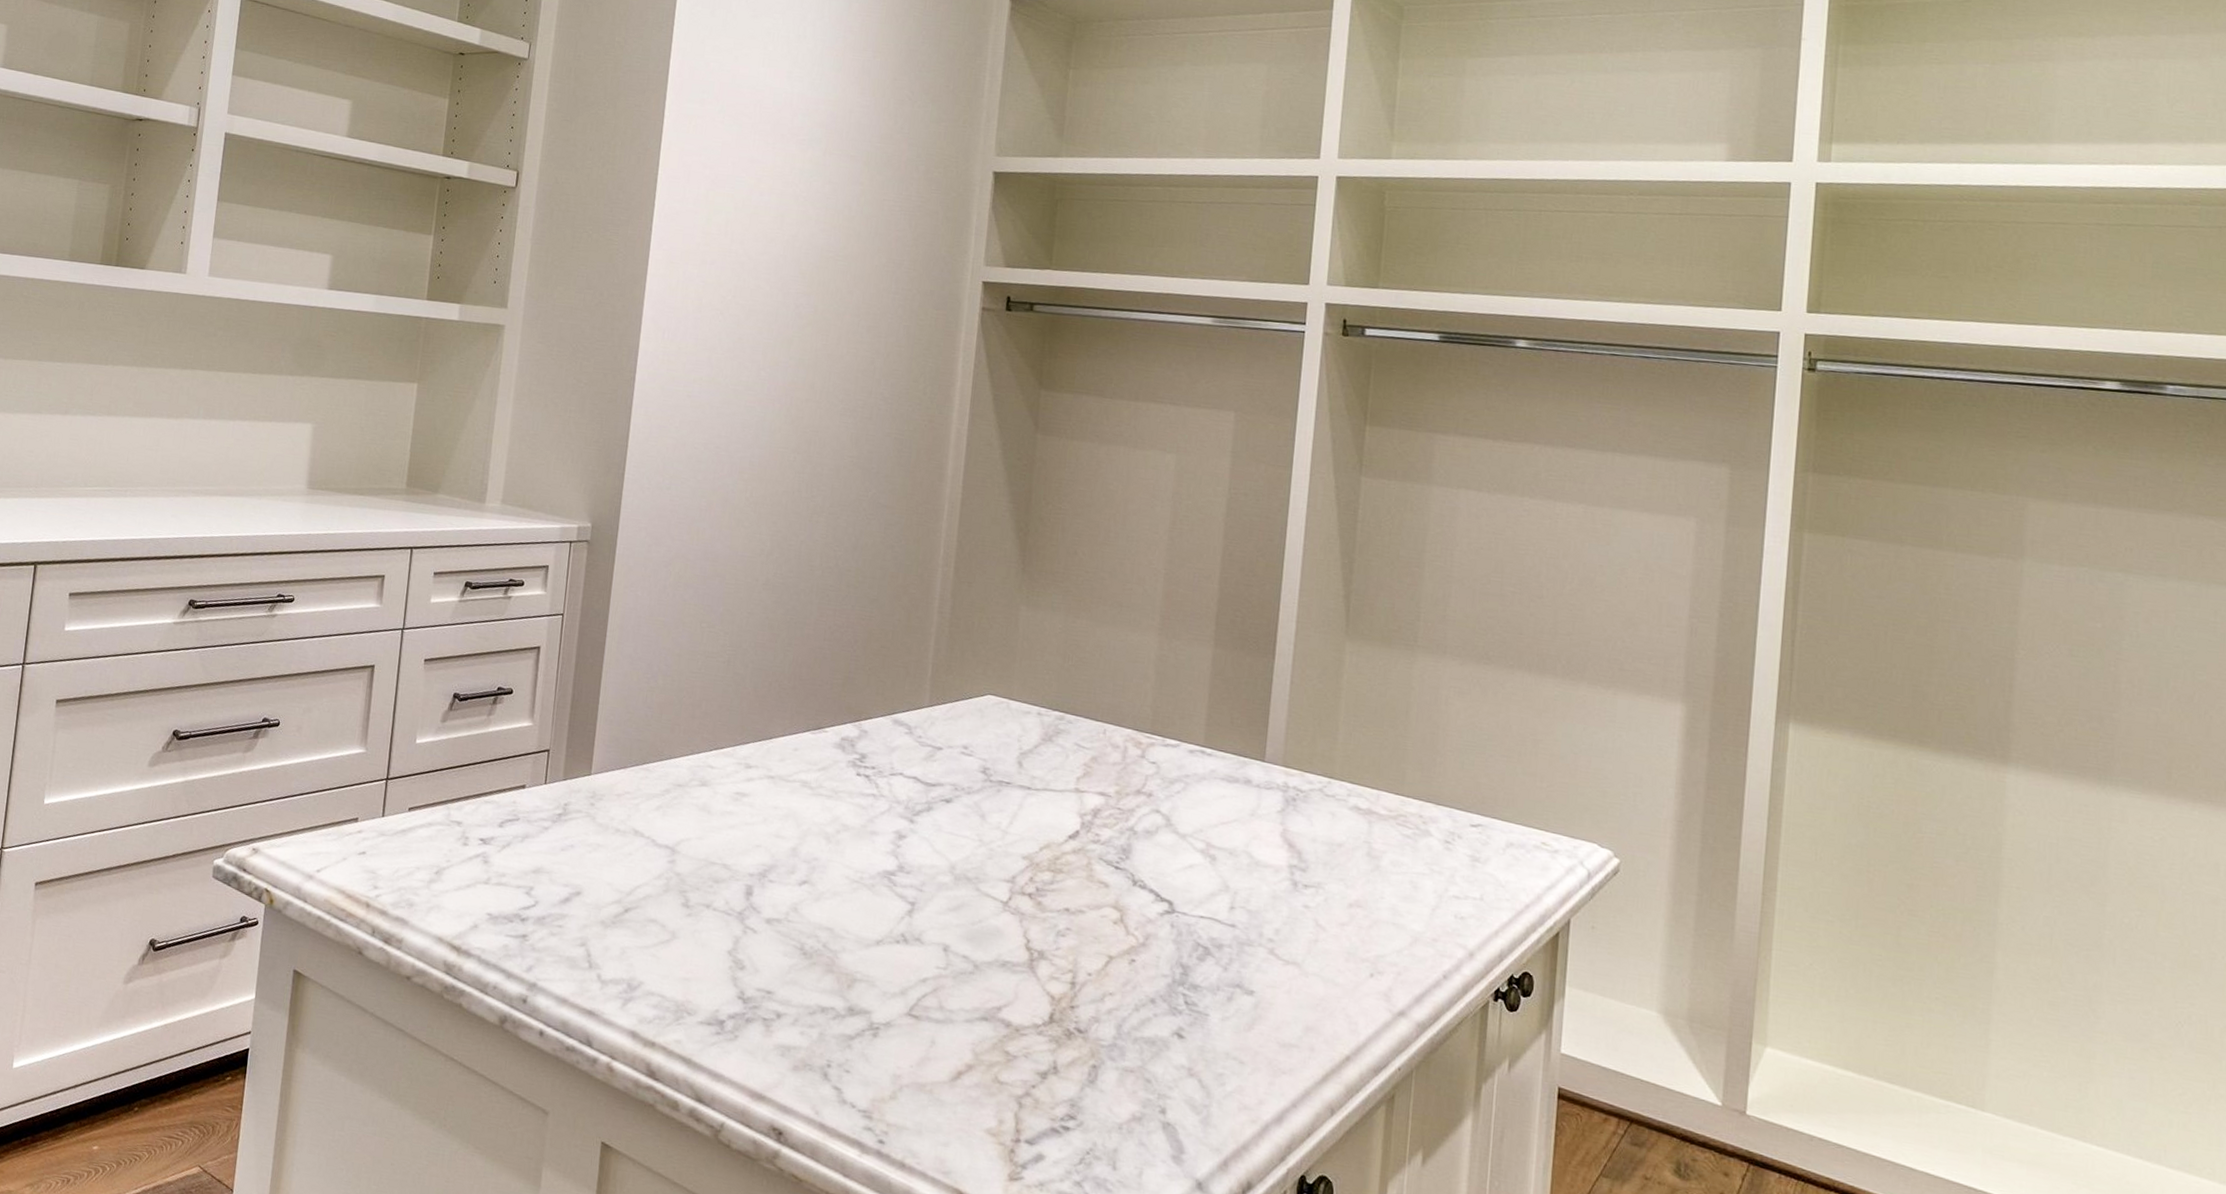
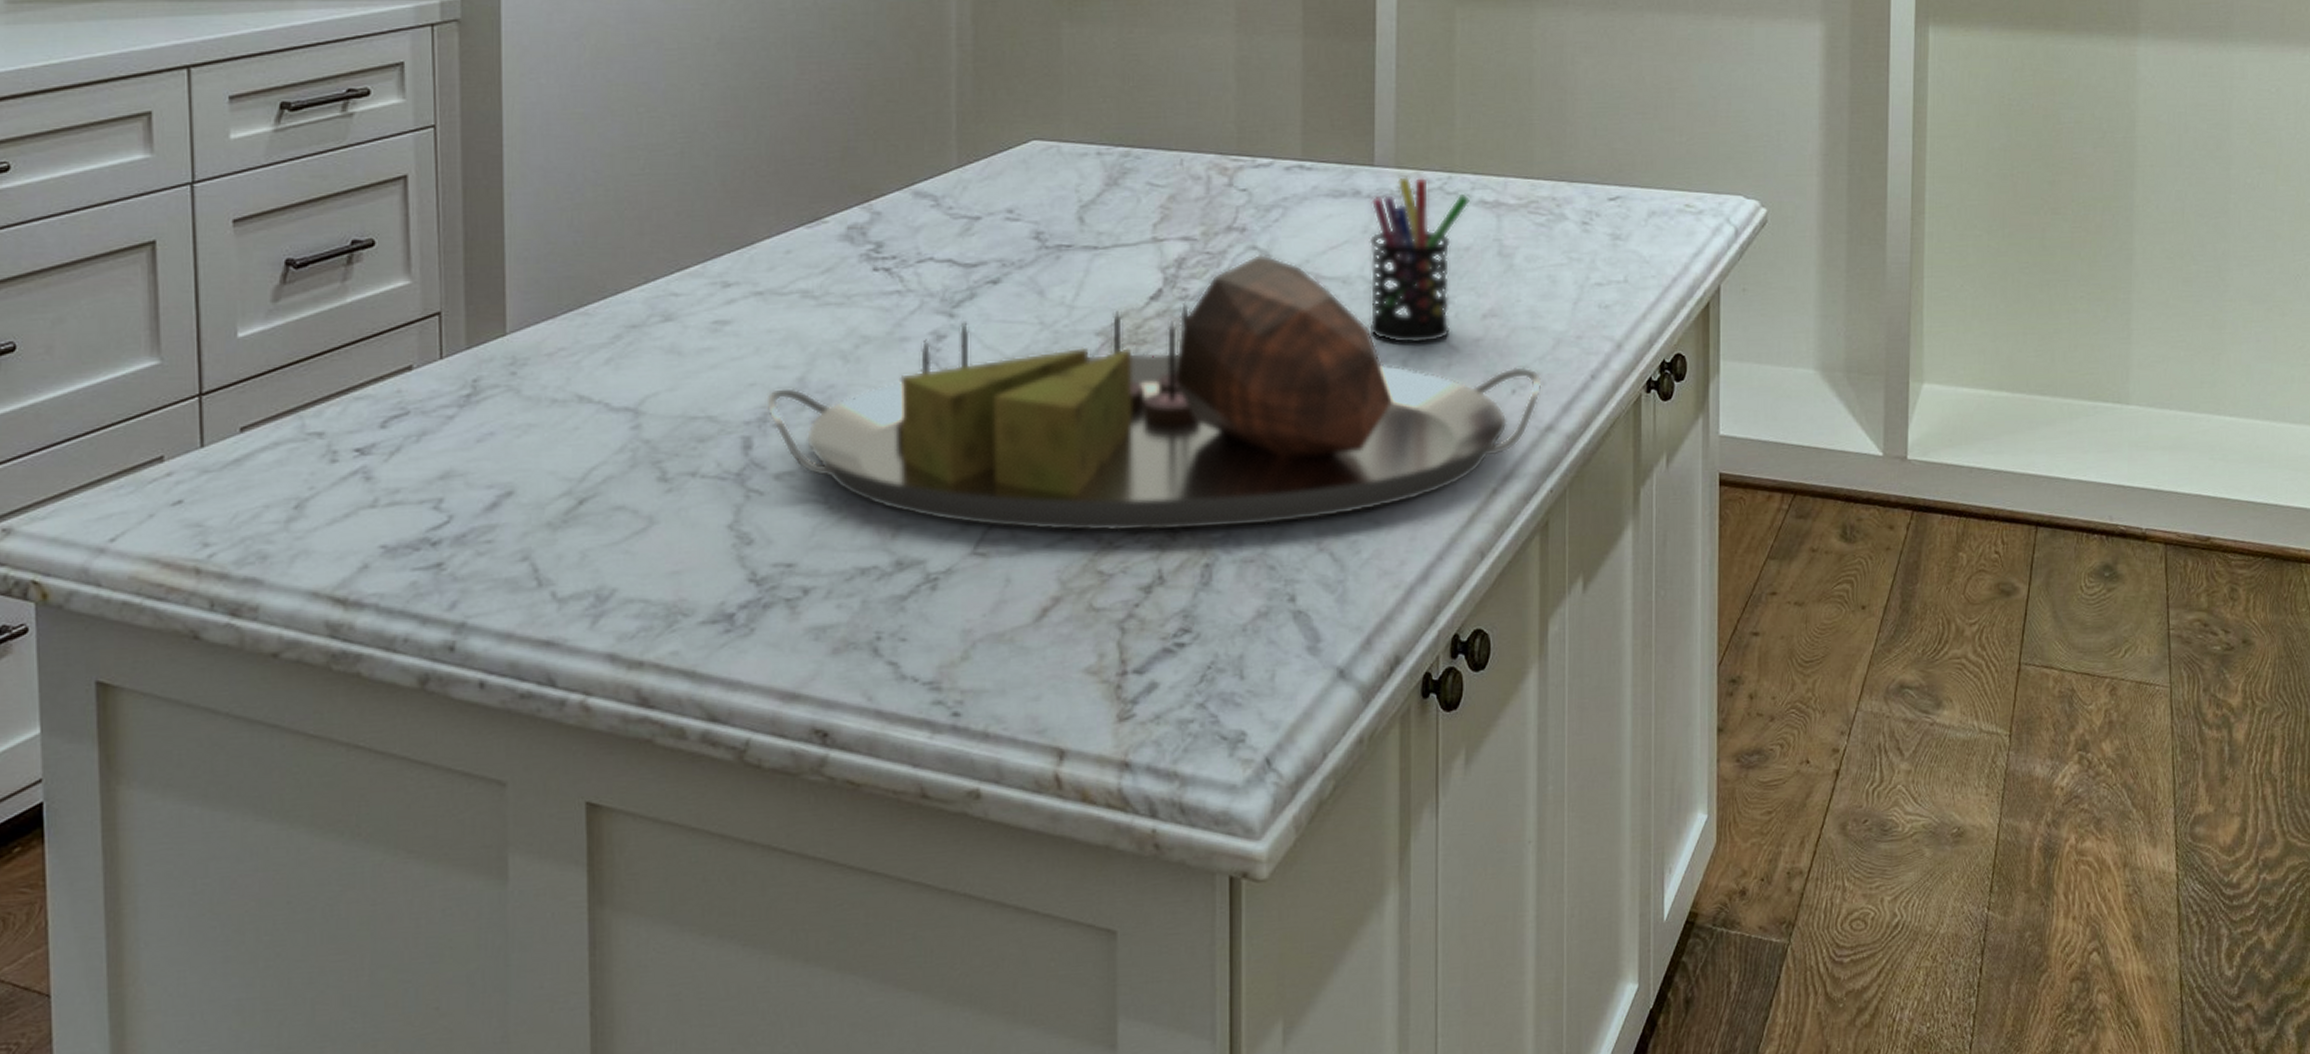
serving tray: none [766,817,1399,1051] -> present [765,253,1542,532]
pen holder: none [1248,774,1346,919] -> present [1368,175,1470,344]

